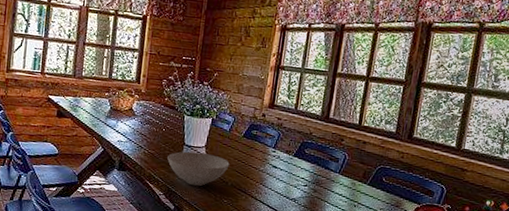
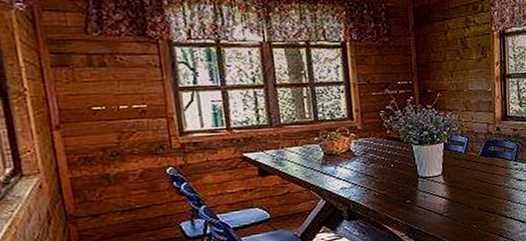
bowl: present [167,151,230,187] -> none [402,181,472,219]

